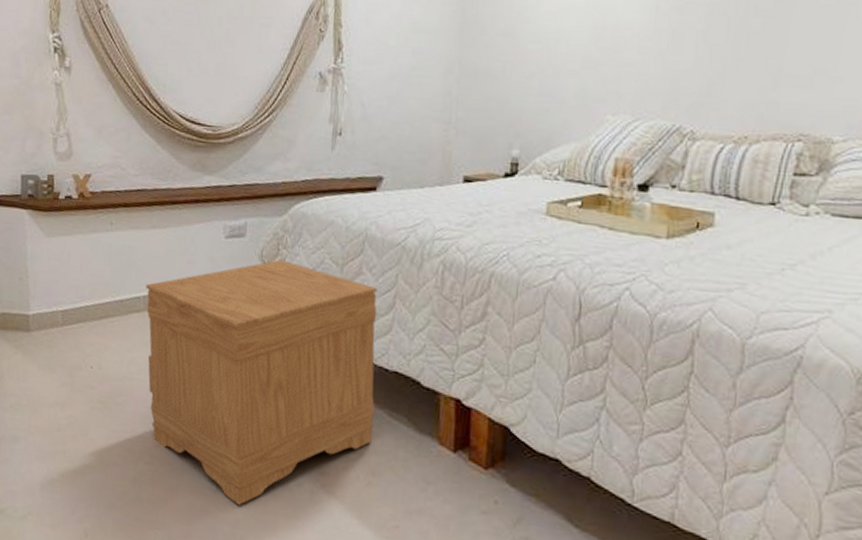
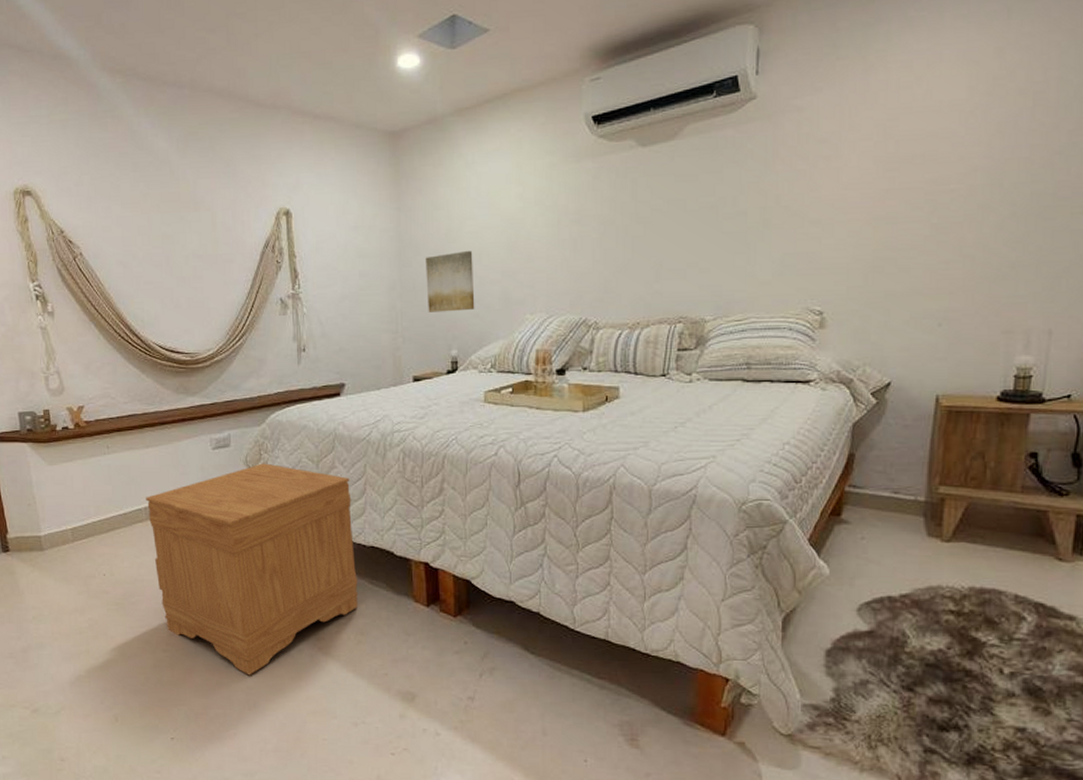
wall art: none [489,34,549,105] -> present [425,251,475,312]

